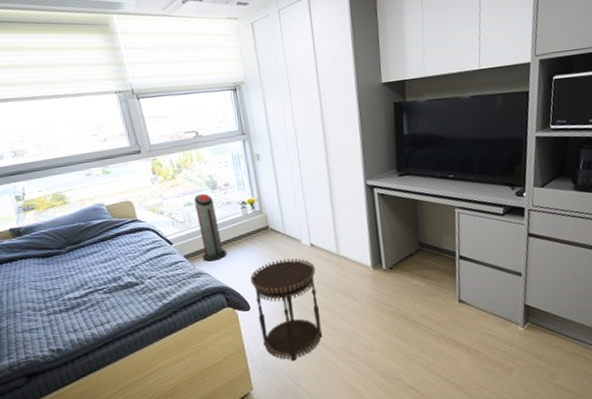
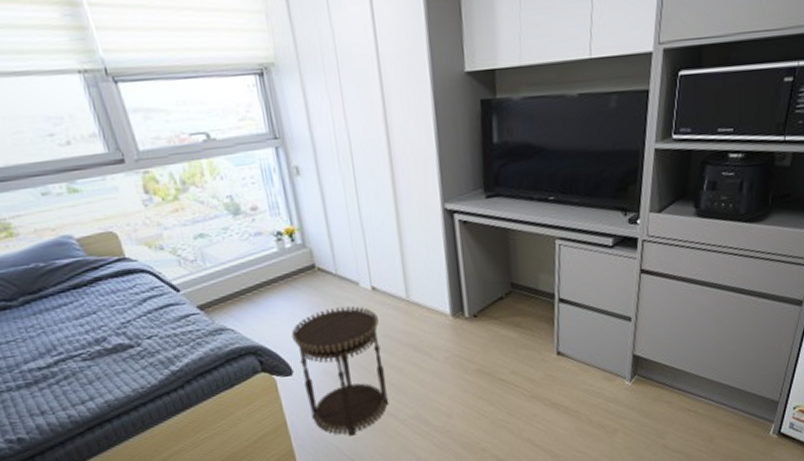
air purifier: present [193,193,227,262] -> none [207,220,259,314]

